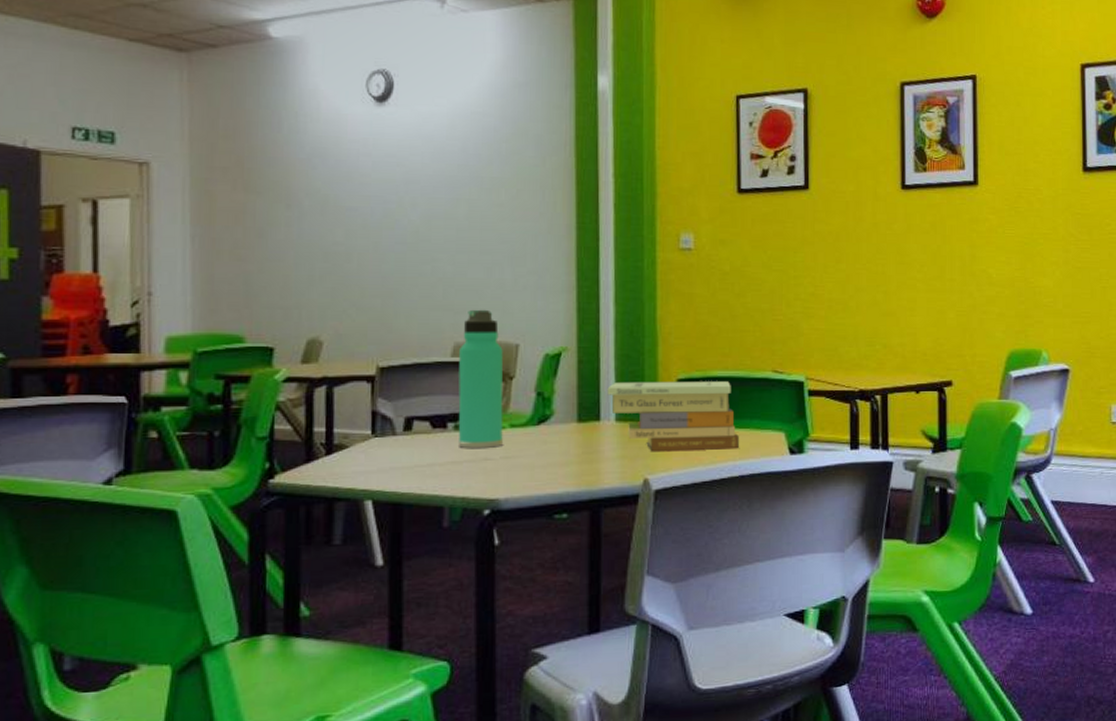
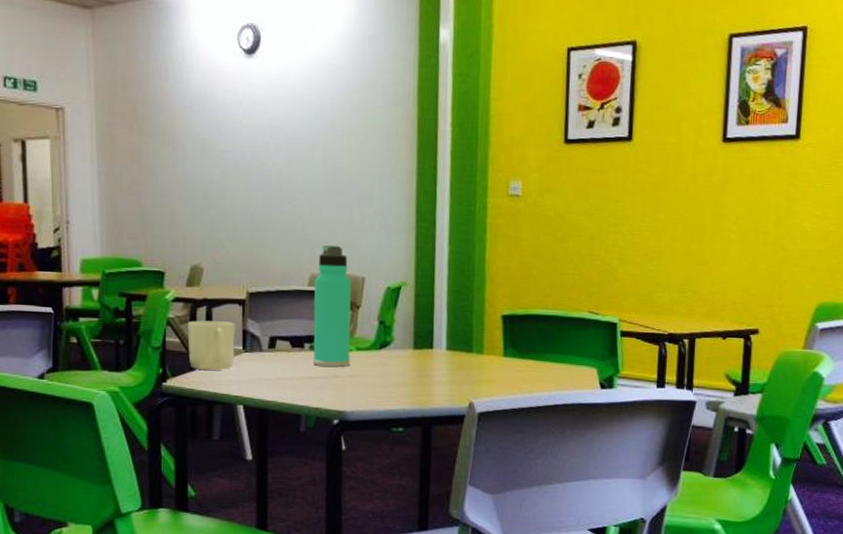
mug: none [302,402,363,462] -> present [187,320,235,371]
books: present [607,381,739,452] -> none [440,315,555,381]

